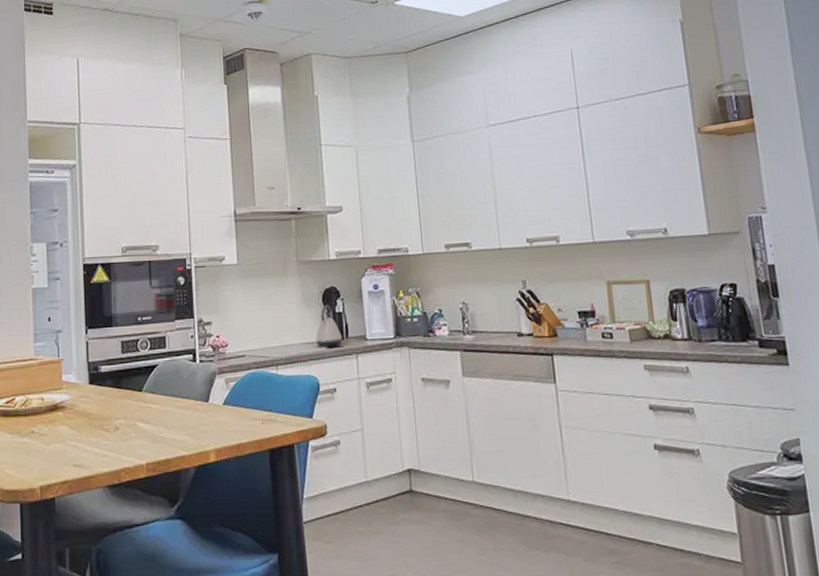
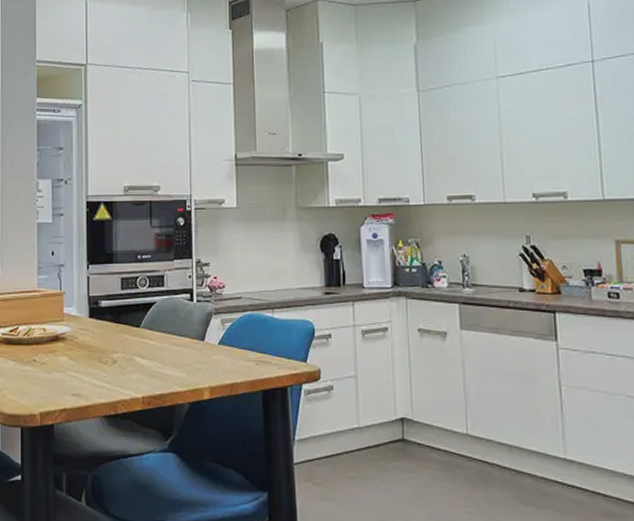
kettle: present [316,305,342,348] -> none [313,252,339,294]

